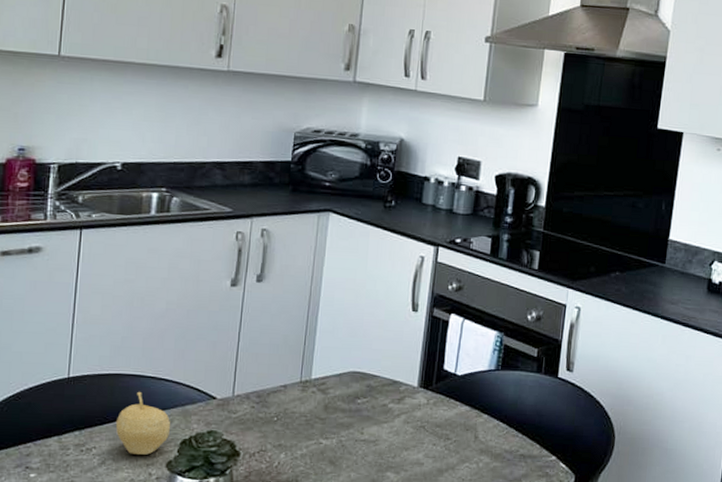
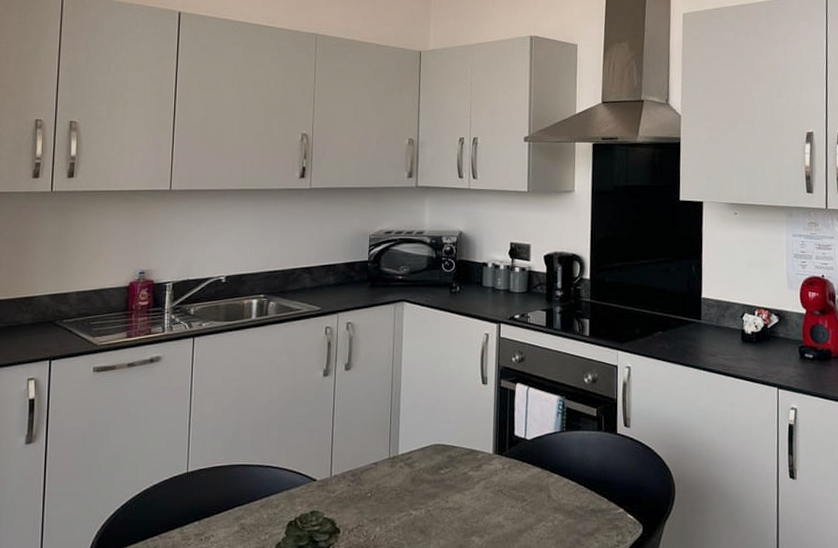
fruit: present [115,391,171,455] -> none [230,479,278,539]

